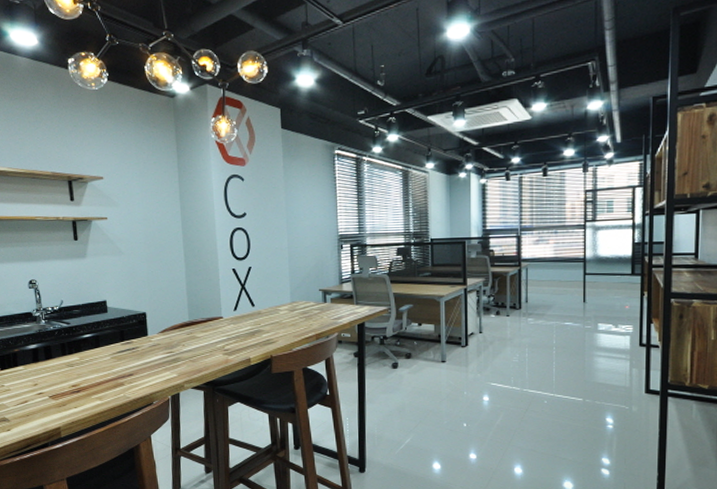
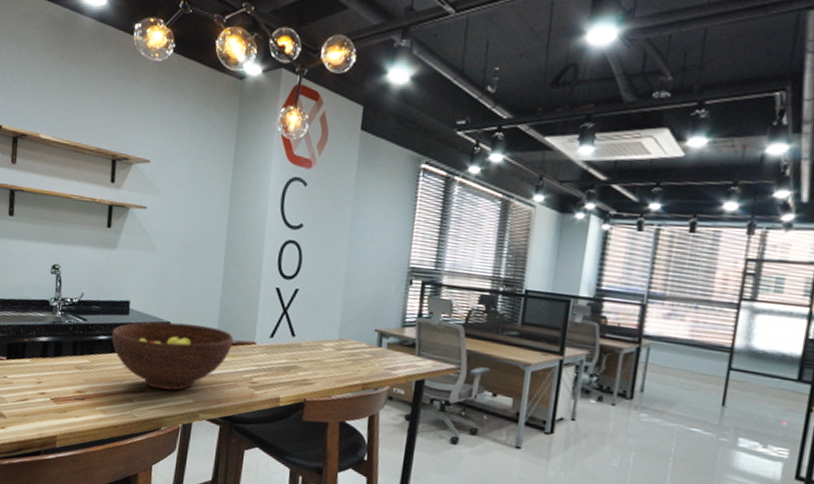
fruit bowl: none [95,310,203,371] -> present [111,321,233,391]

